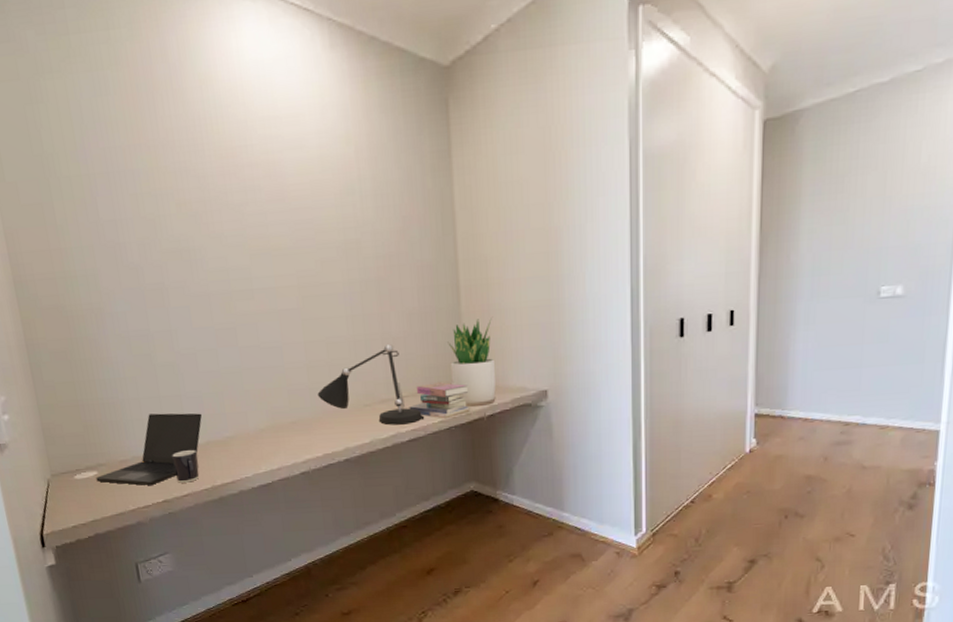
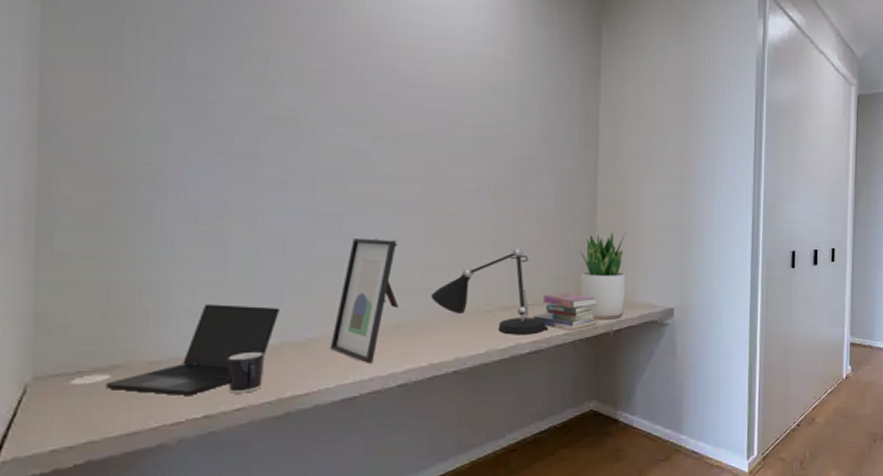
picture frame: none [243,347,293,455] -> present [329,237,400,363]

